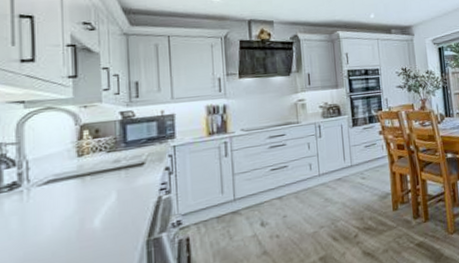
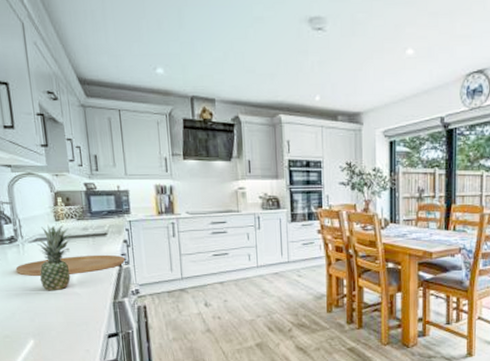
cutting board: none [13,185,165,228] -> present [15,254,125,276]
fruit: none [47,160,98,242] -> present [37,224,72,291]

